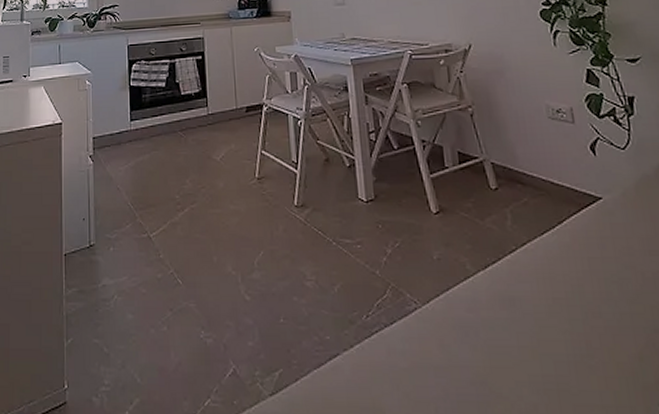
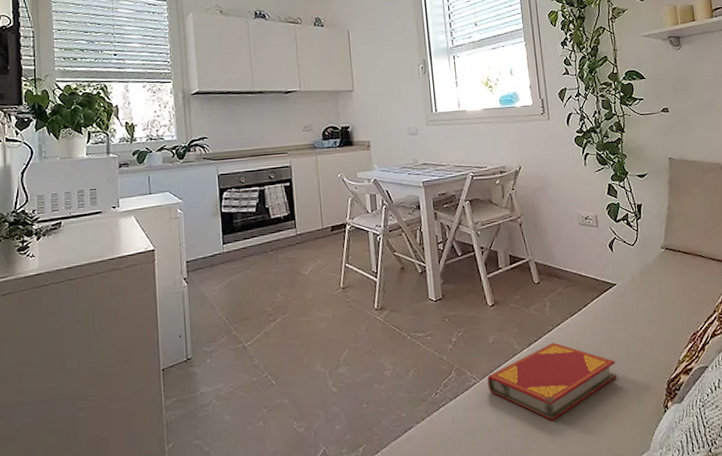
hardback book: none [431,267,608,368] -> present [487,342,618,420]

